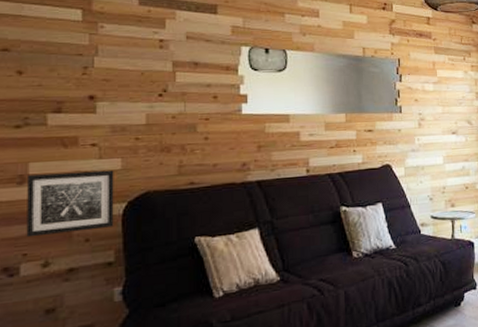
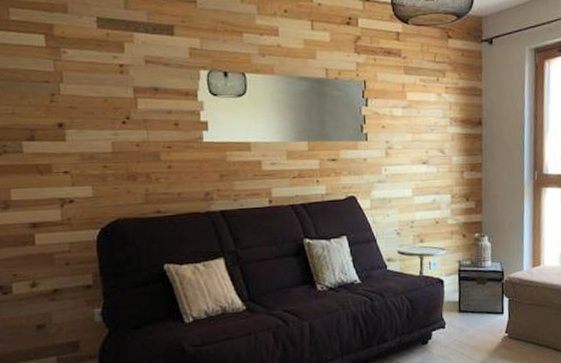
wall art: present [26,170,114,238] -> none [11,197,90,260]

